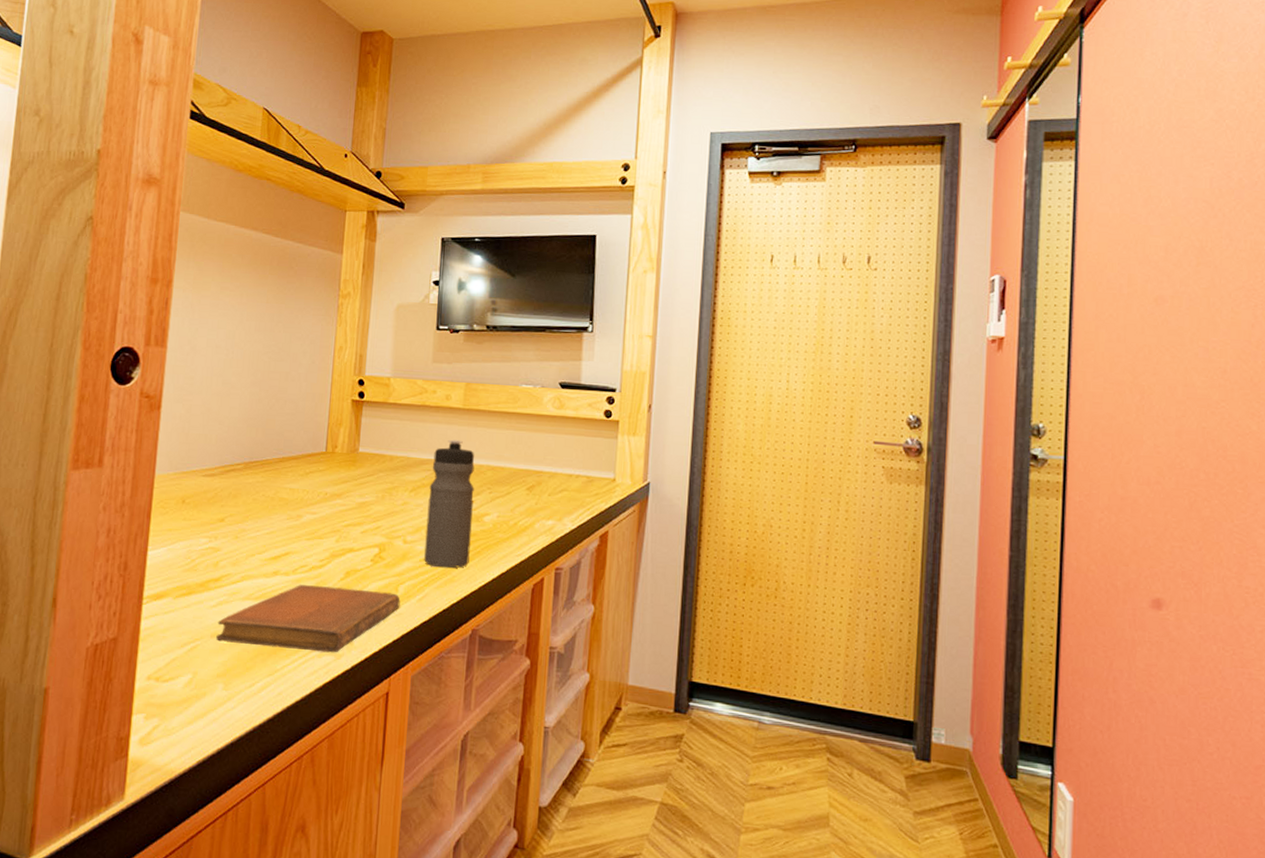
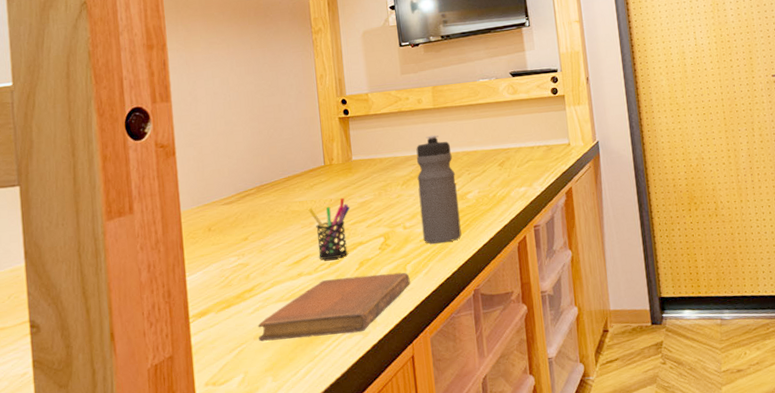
pen holder: none [298,493,347,563] -> present [308,197,351,260]

